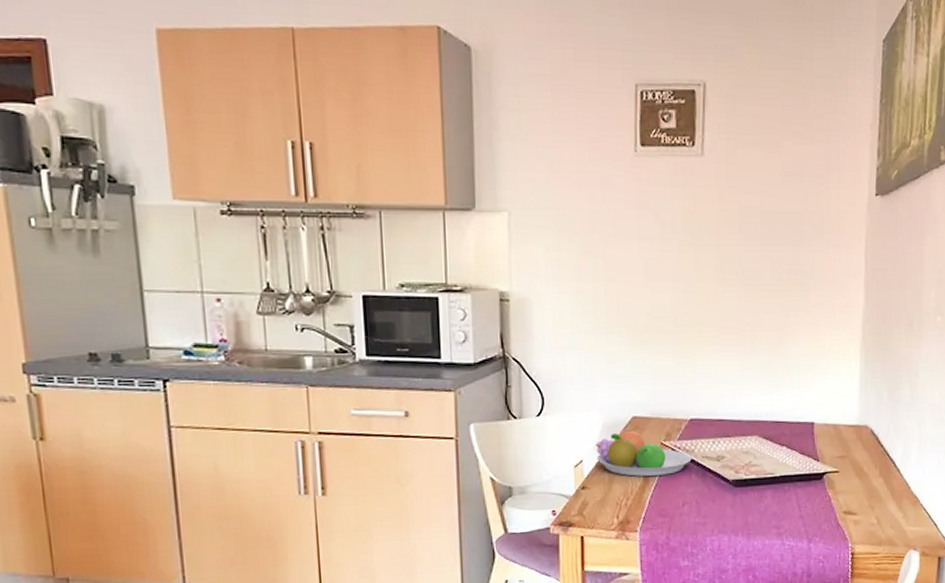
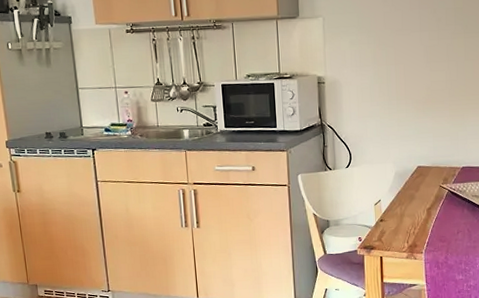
fruit bowl: present [595,429,692,477] -> none [390,175,464,212]

